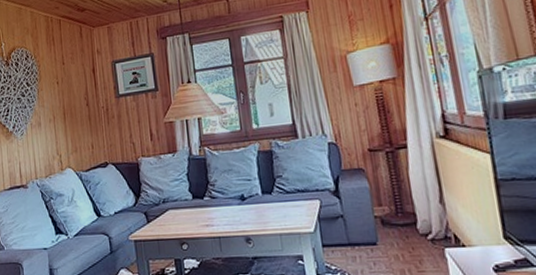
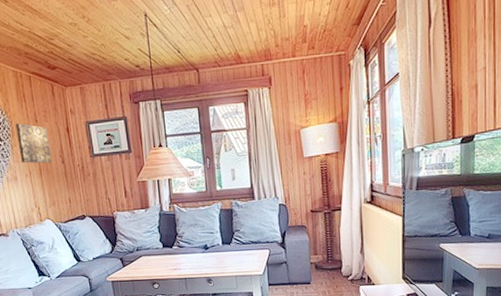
wall art: none [43,67,77,108] -> present [15,123,52,164]

